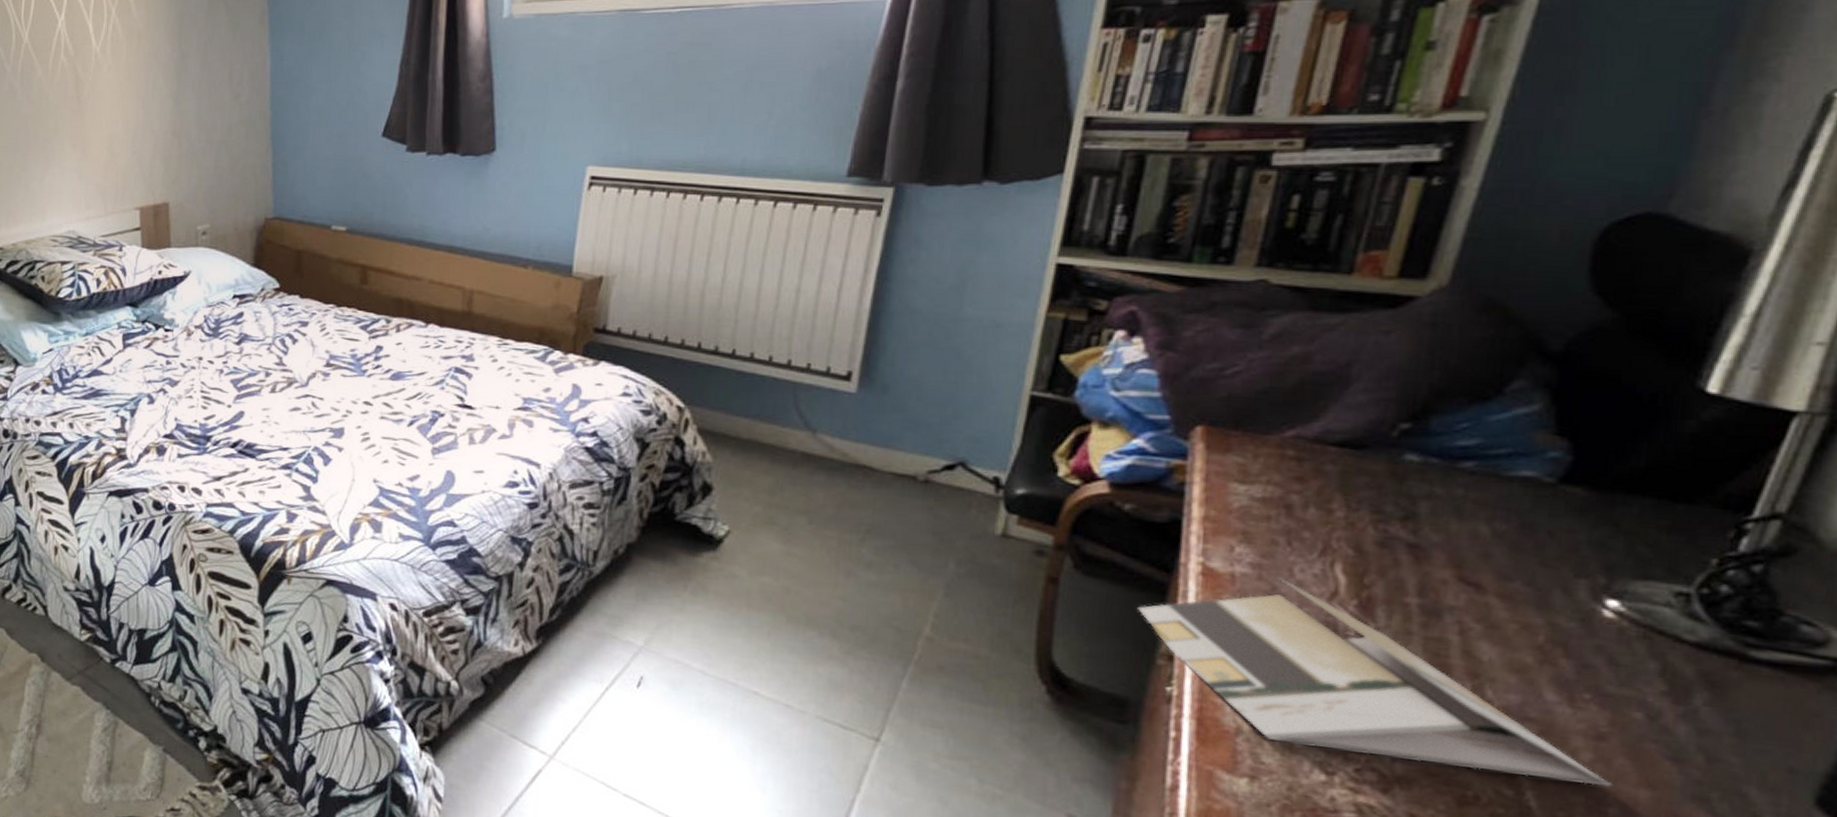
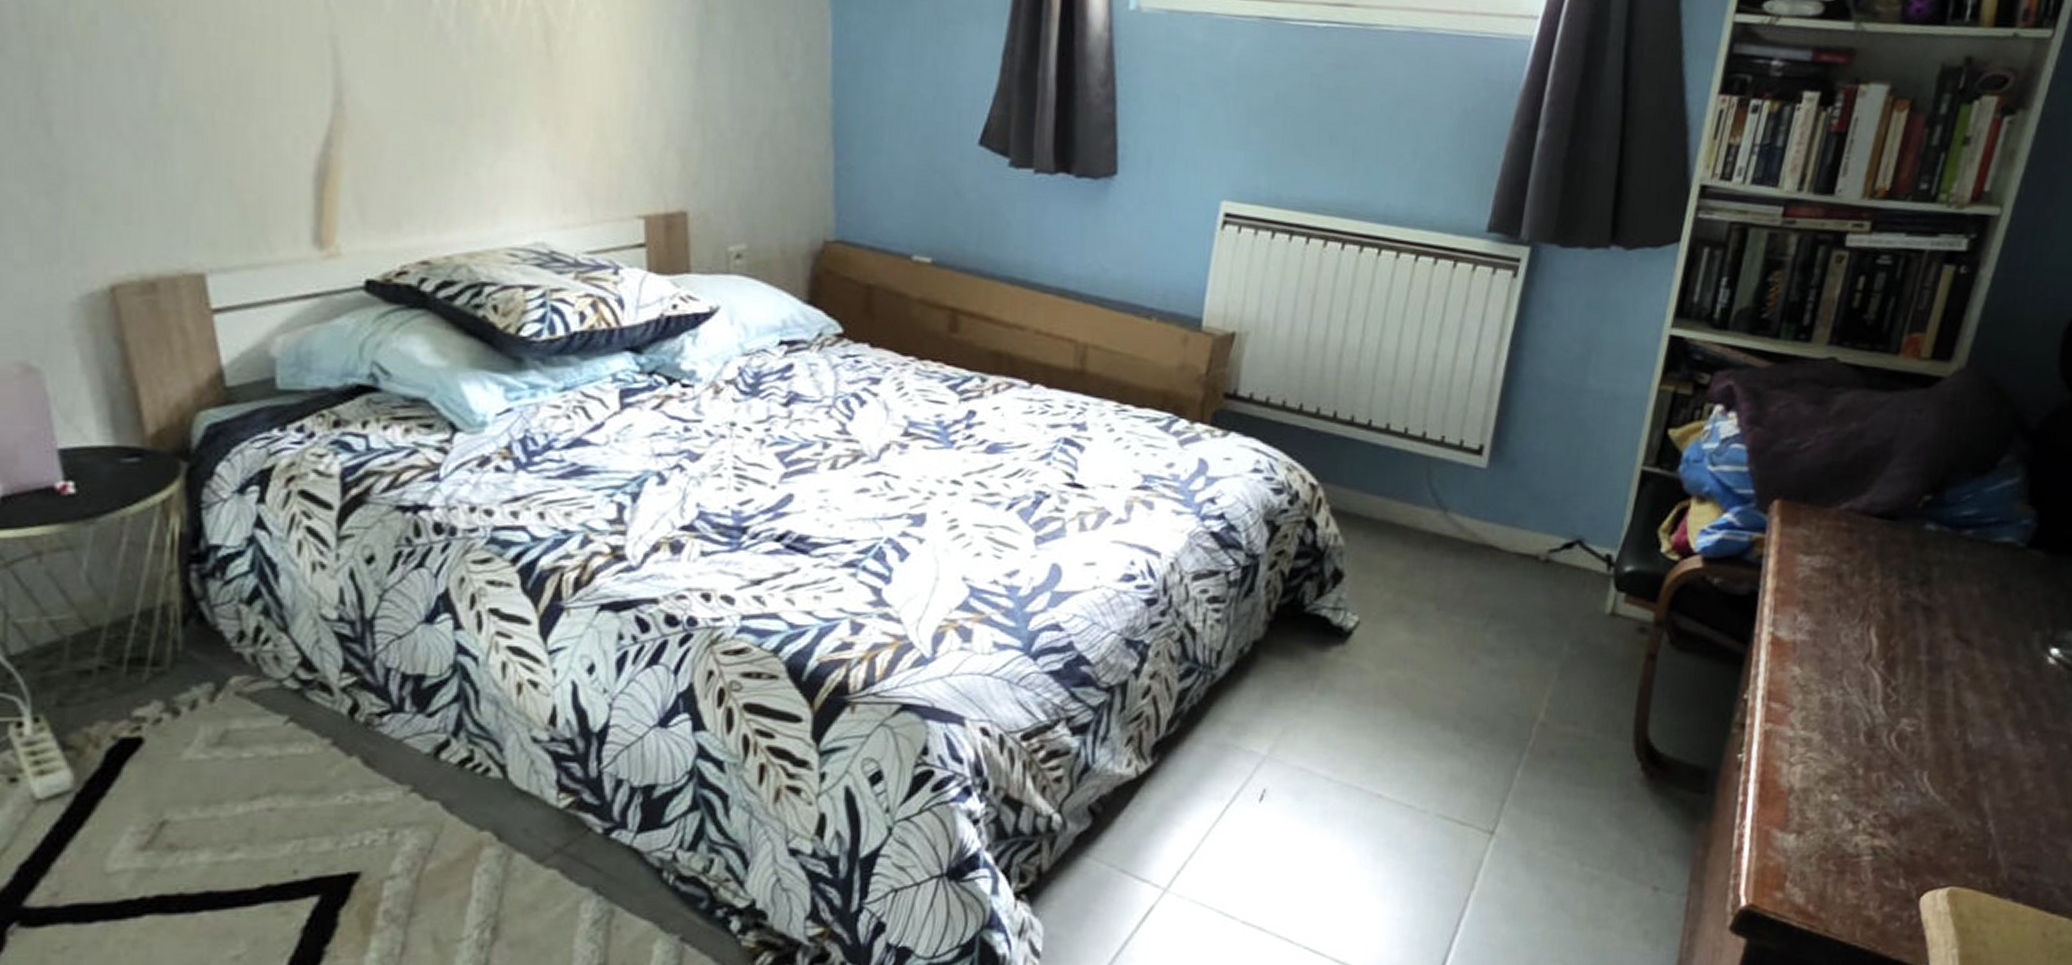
brochure: present [1138,577,1611,786] -> none [1719,643,2044,810]

